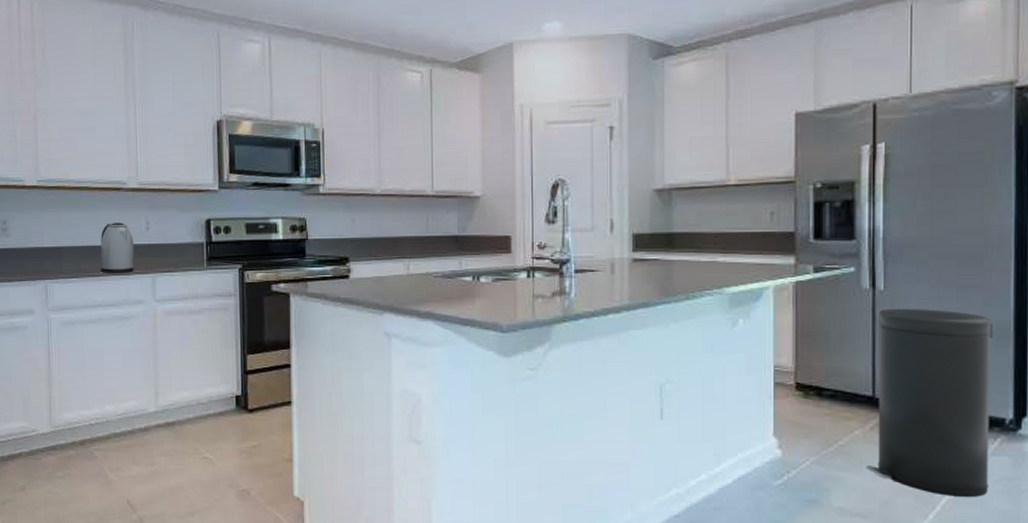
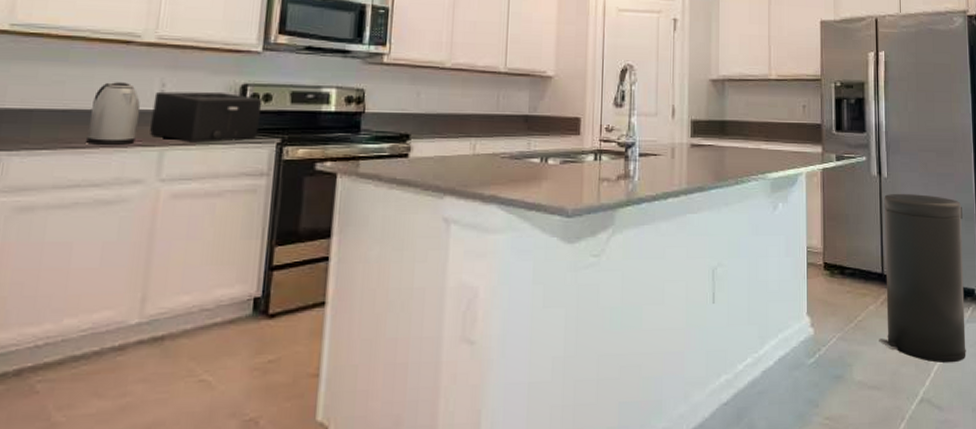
toaster: none [143,226,224,271] -> present [150,91,263,144]

